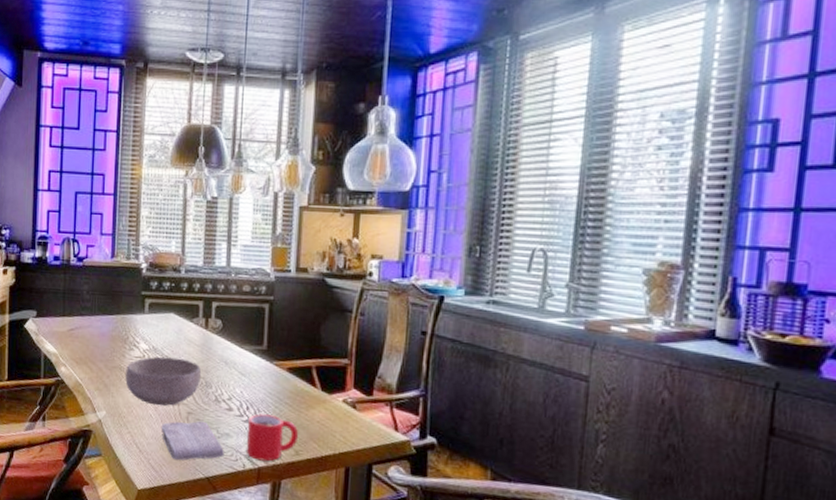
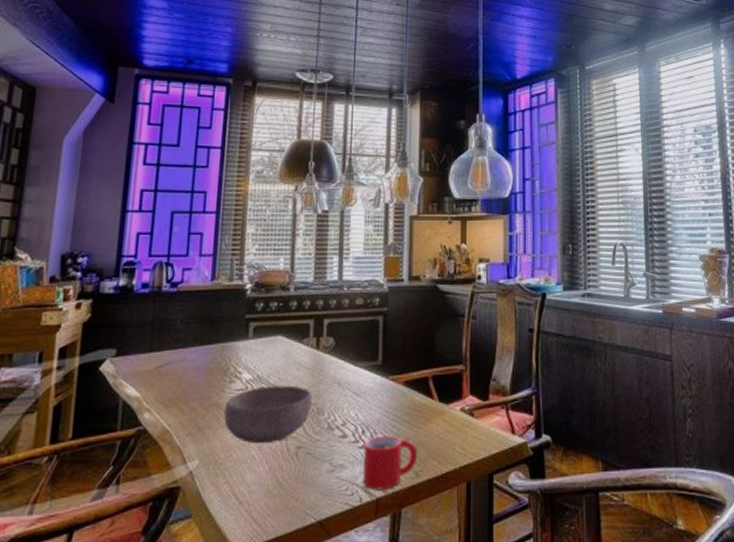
washcloth: present [161,421,224,461] -> none [266,454,339,507]

